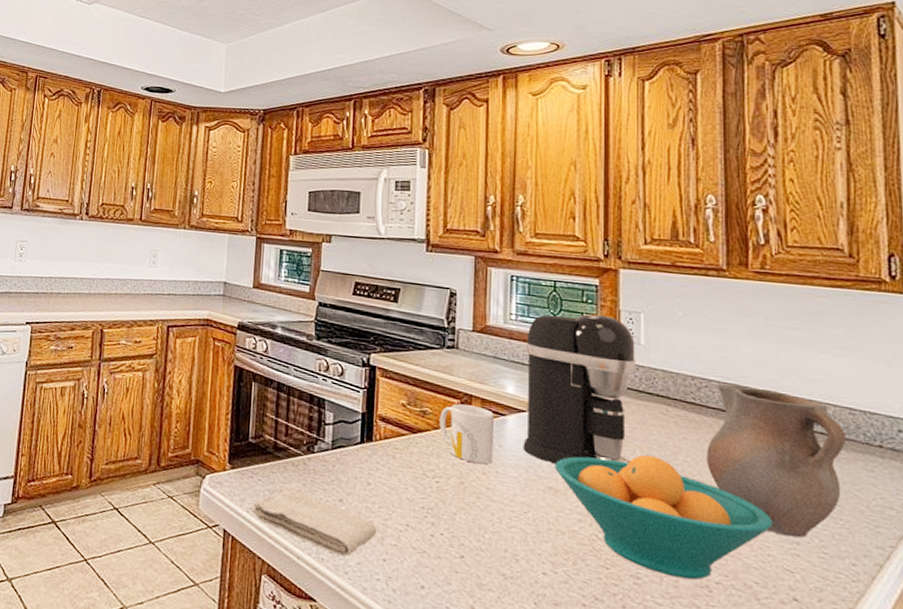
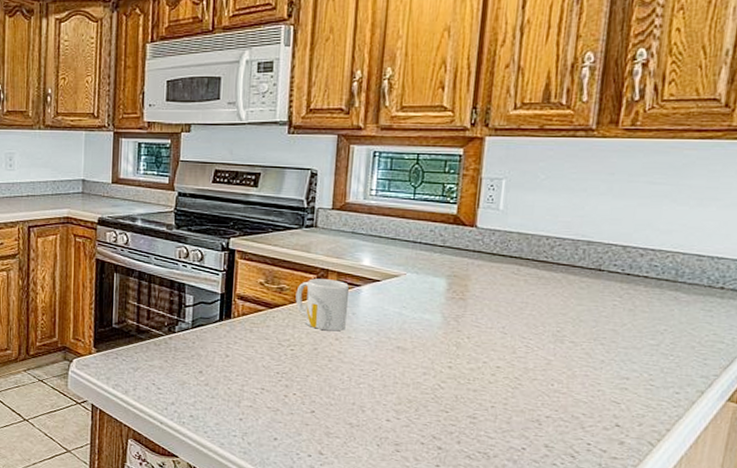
washcloth: present [252,487,377,556] -> none [118,365,235,419]
coffee maker: present [523,313,637,464] -> none [375,183,494,326]
fruit bowl: present [554,455,773,580] -> none [404,312,607,416]
ceramic pitcher: present [707,384,846,538] -> none [551,241,691,374]

